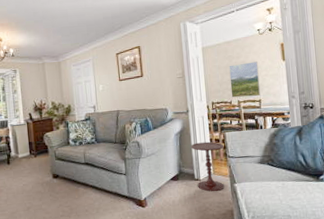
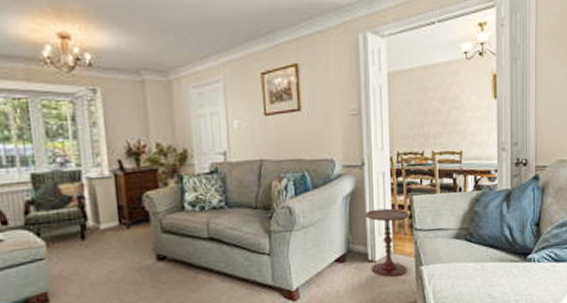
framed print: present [229,61,261,98] -> none [423,98,463,147]

